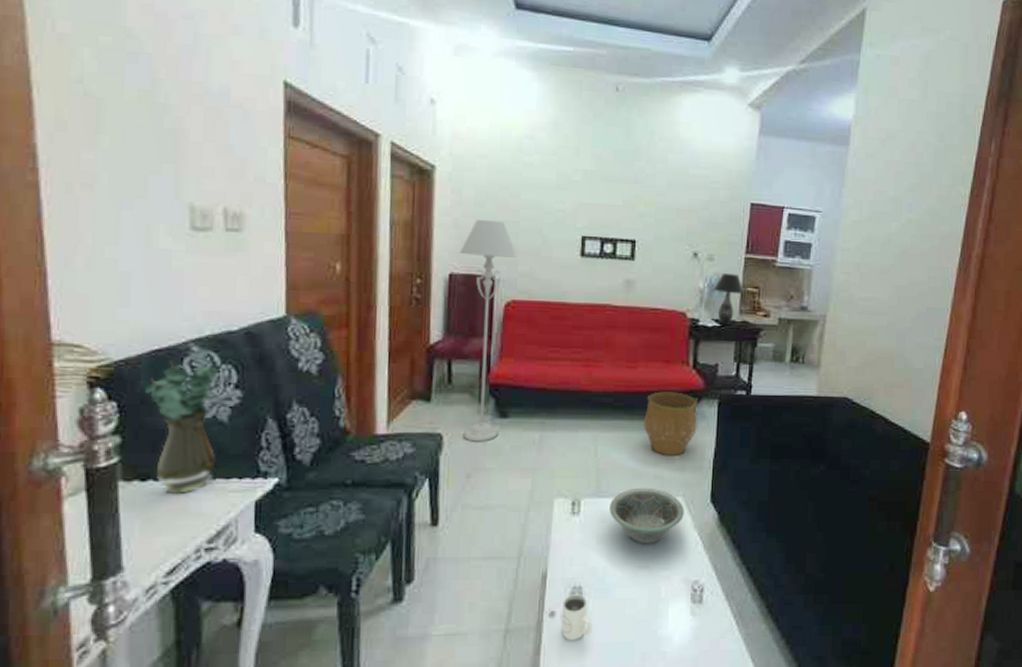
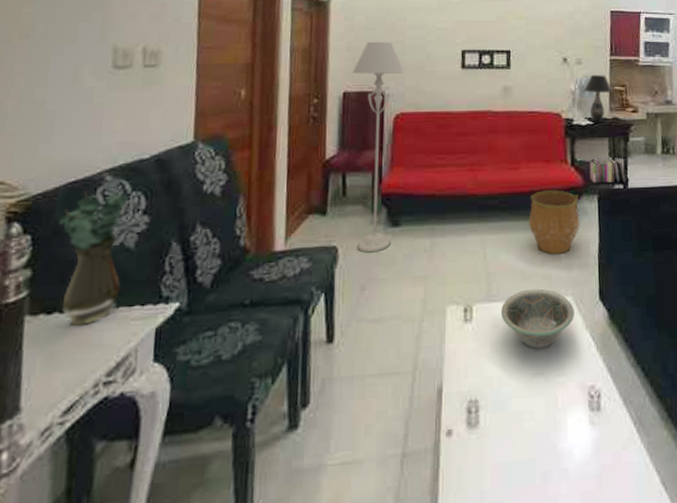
mug: present [560,594,592,641] -> none [458,408,491,462]
books: none [711,363,750,388] -> present [589,159,627,183]

